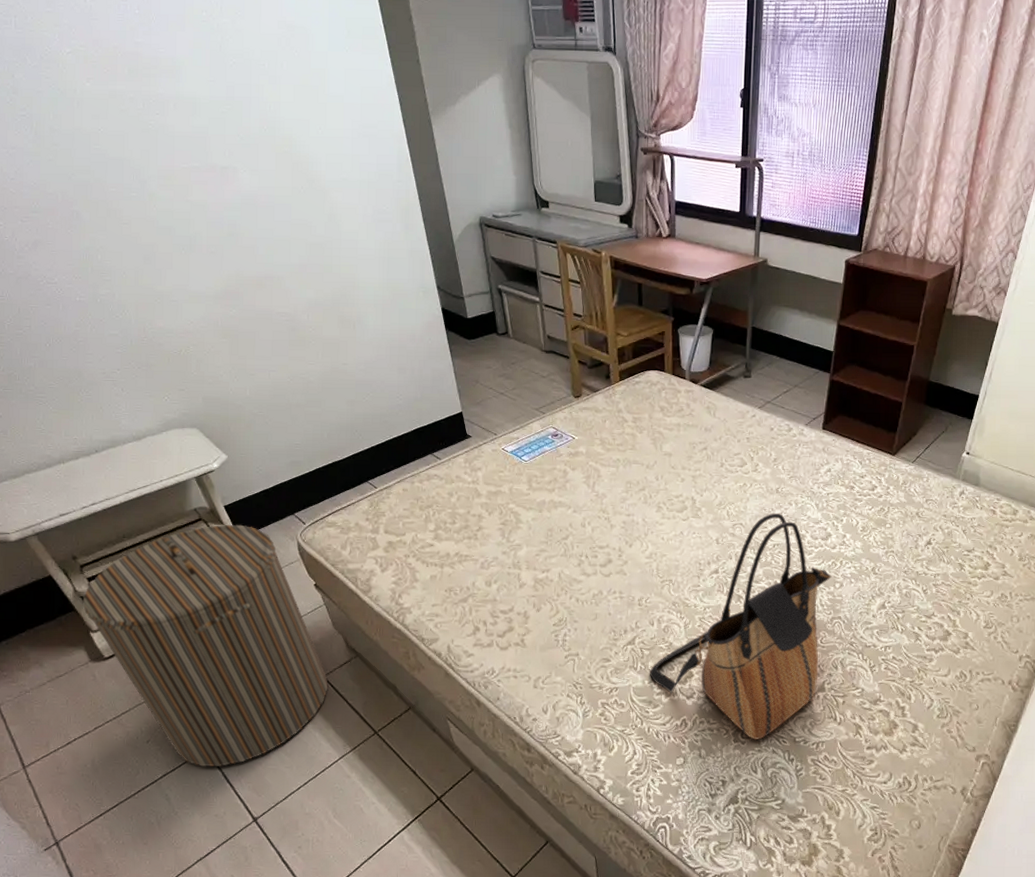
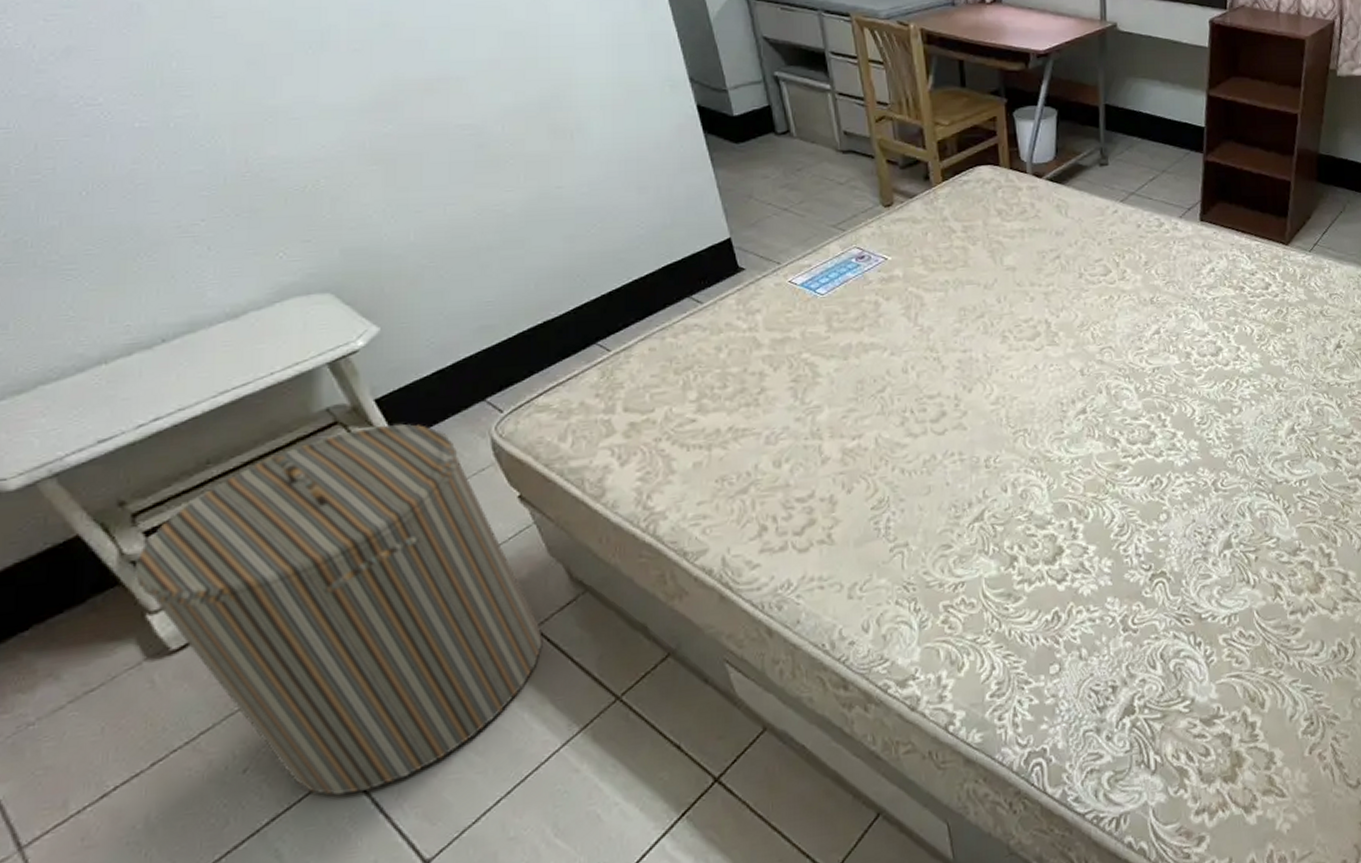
tote bag: present [649,512,832,740] -> none [1005,328,1227,625]

